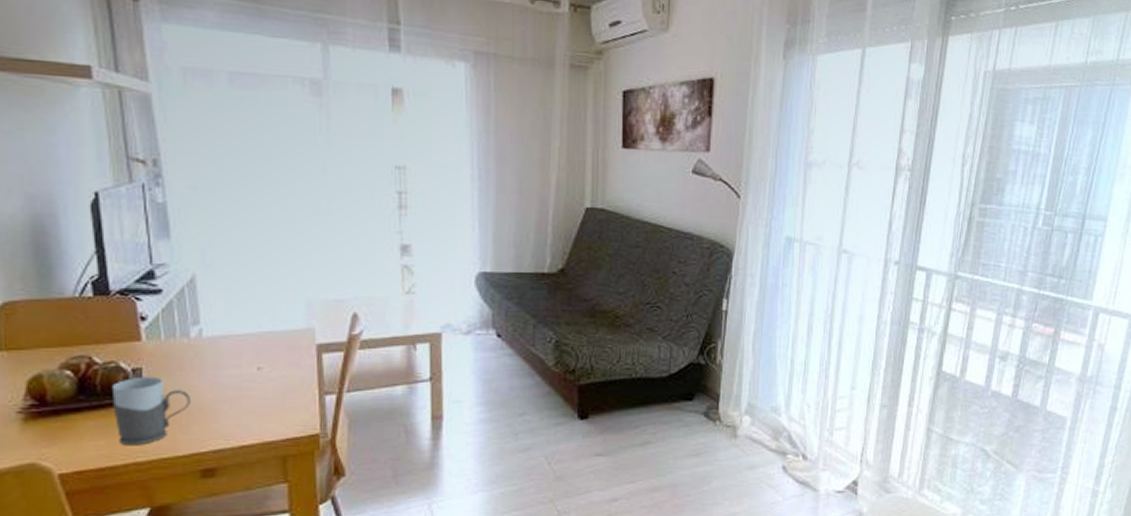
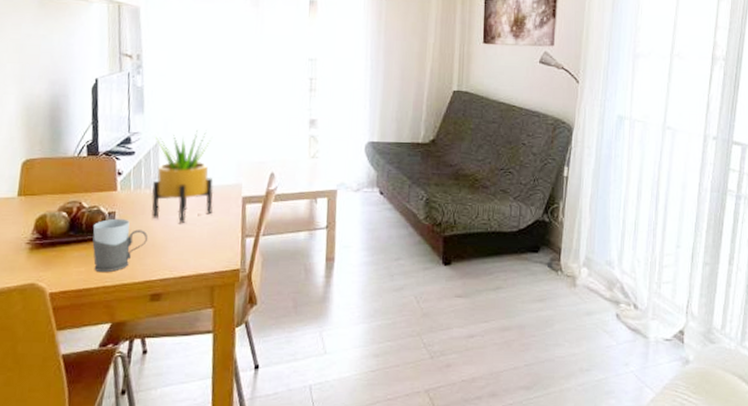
potted plant: none [190,259,277,379] -> present [151,129,214,223]

